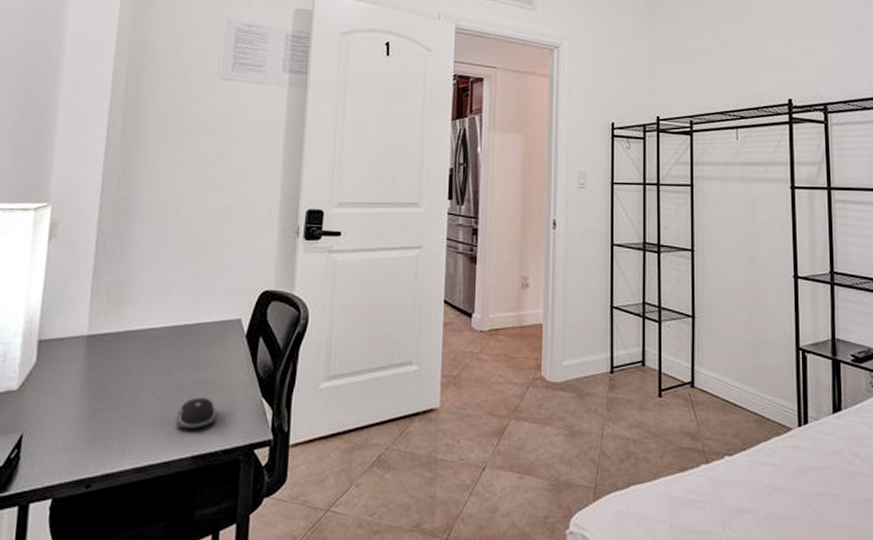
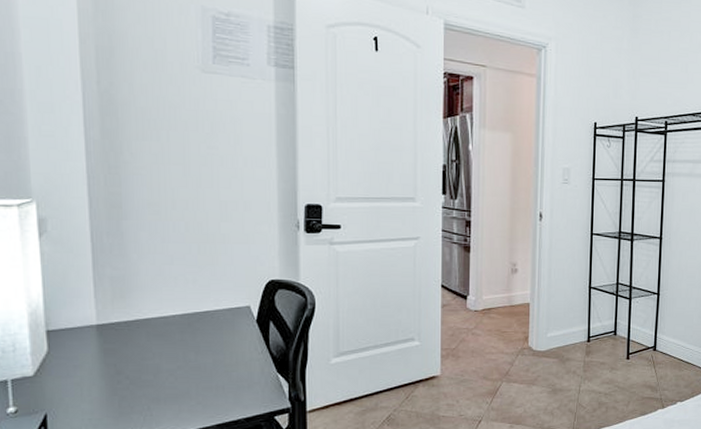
computer mouse: present [175,397,217,430] -> none [197,375,236,403]

